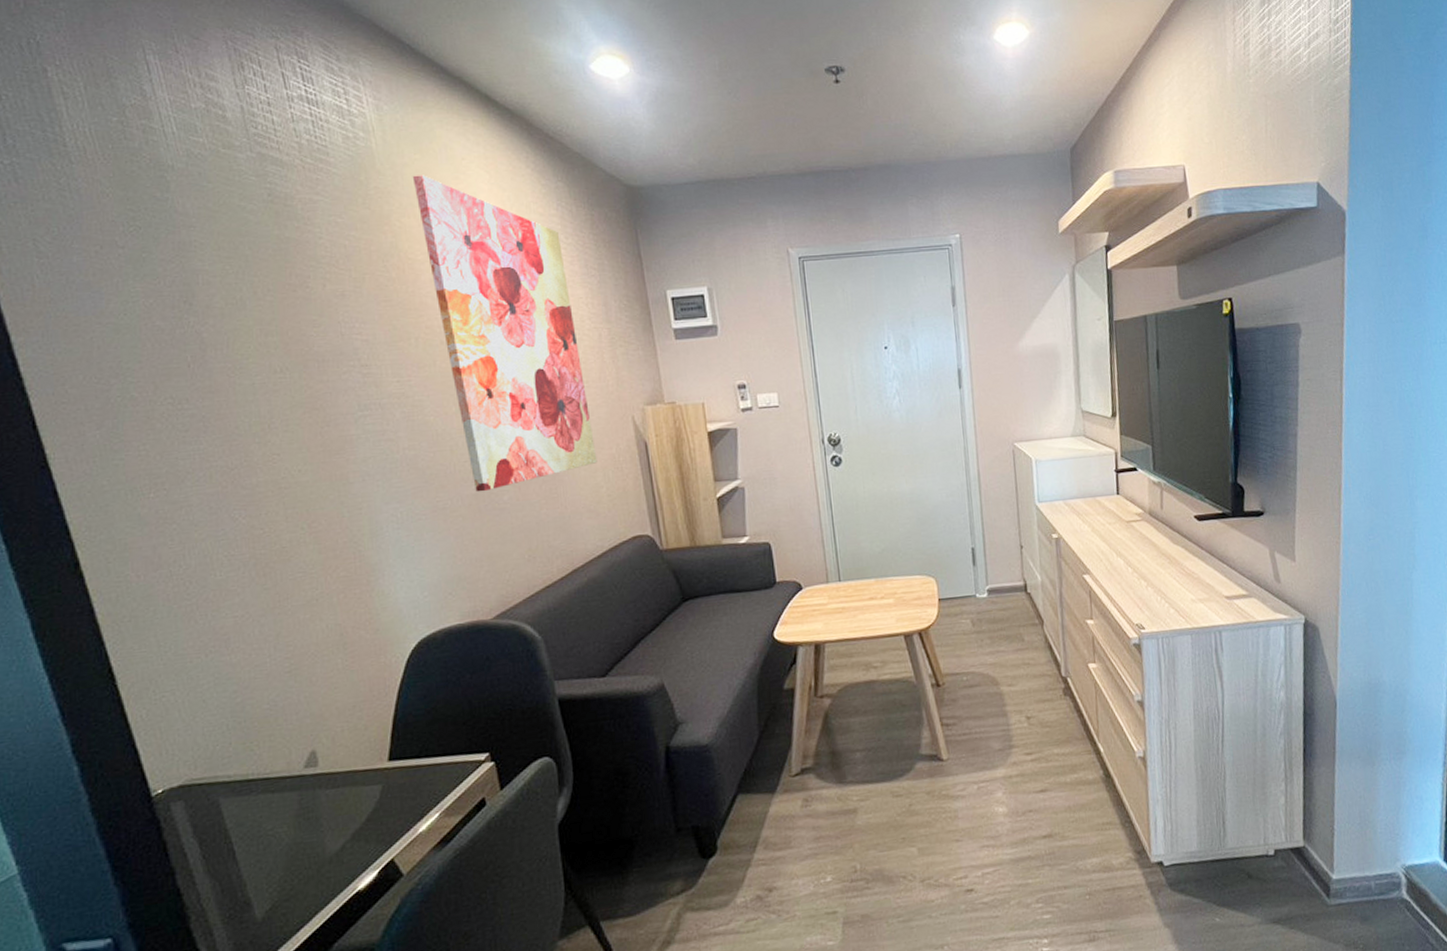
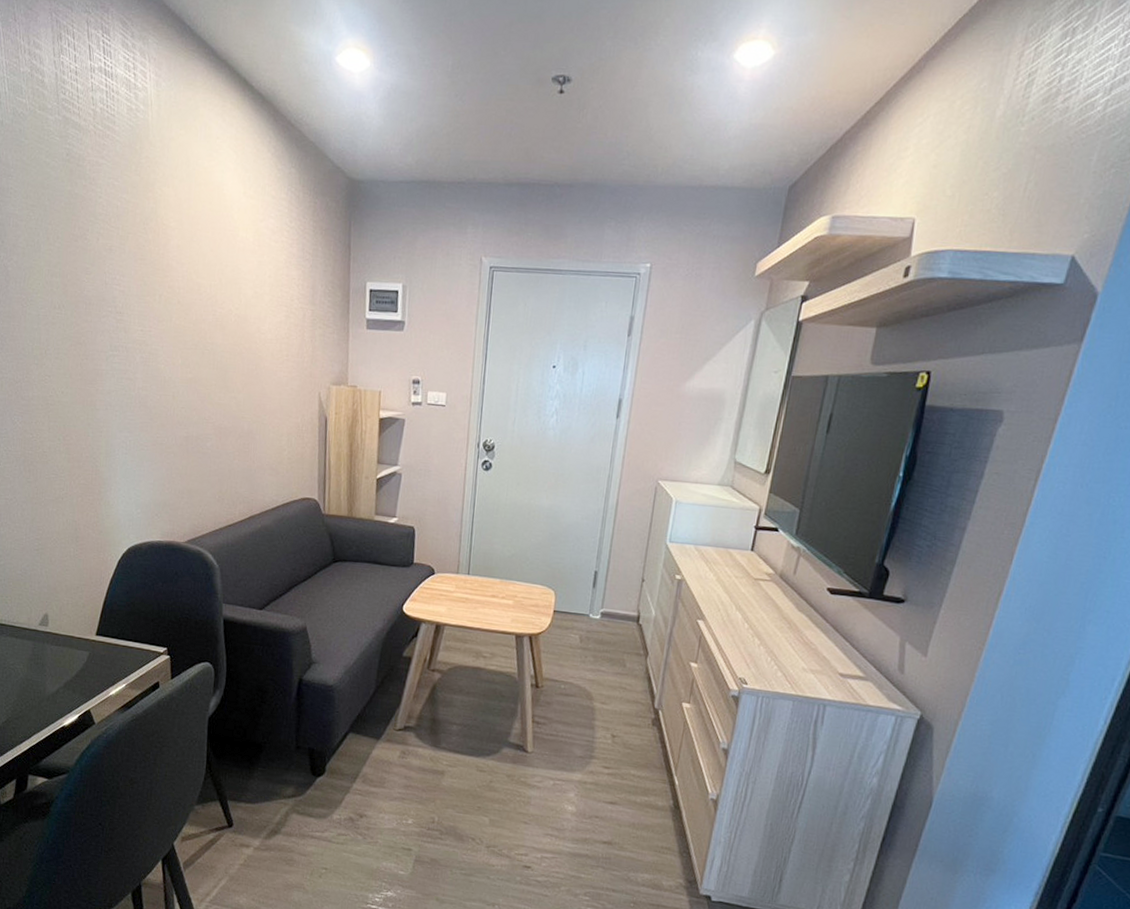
wall art: present [412,175,598,492] -> none [176,149,286,436]

